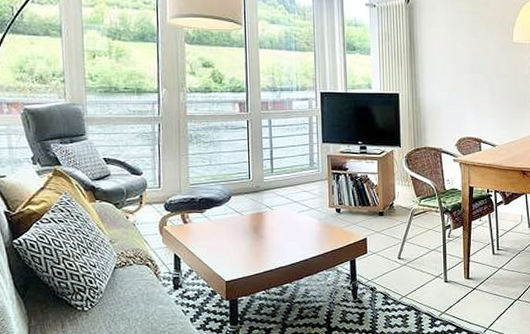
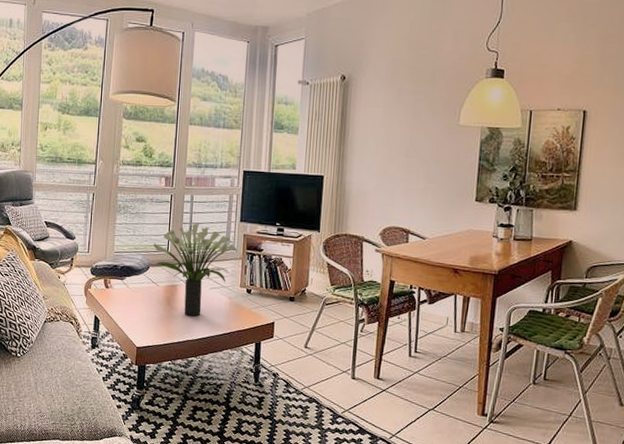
potted plant: none [233,148,323,242] -> present [153,223,238,316]

